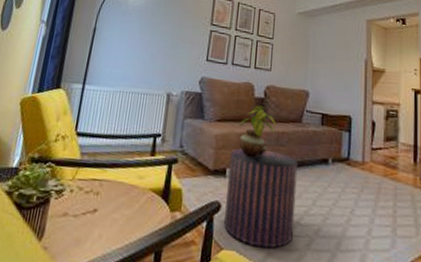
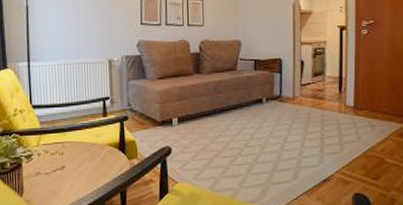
stool: present [223,148,298,249] -> none [173,99,236,178]
potted plant: present [239,105,277,158] -> none [179,60,214,107]

